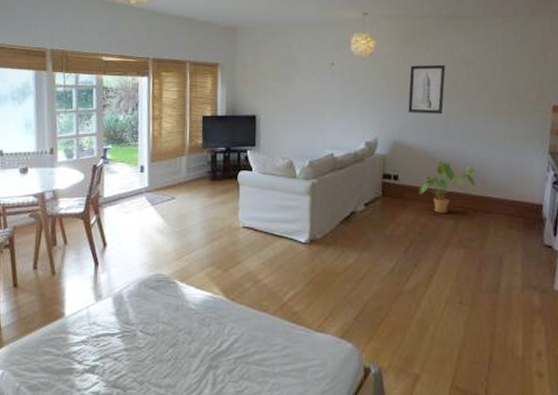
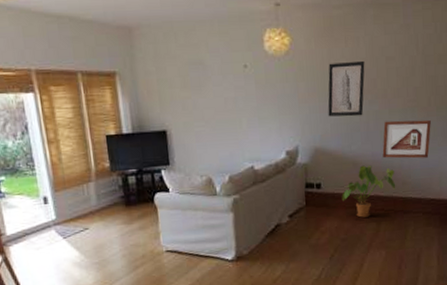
picture frame: none [462,121,513,159] -> present [382,119,431,159]

